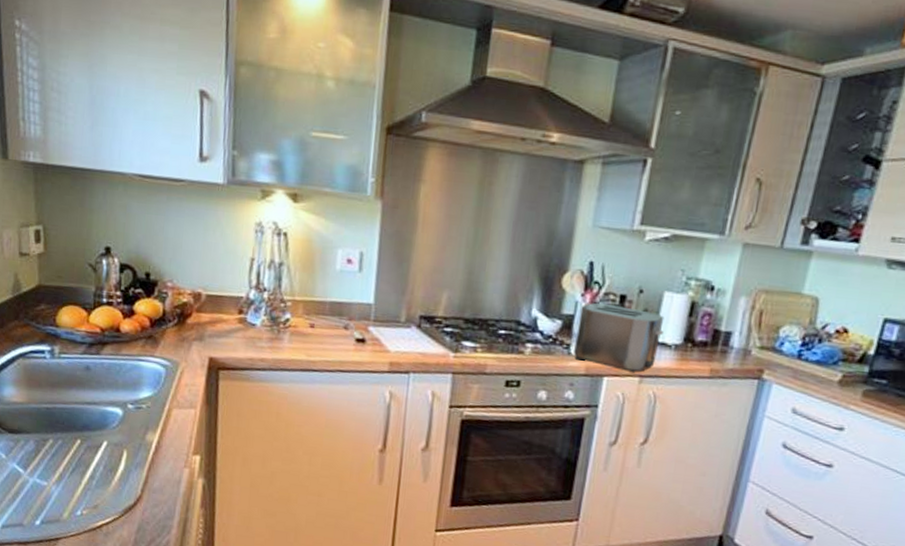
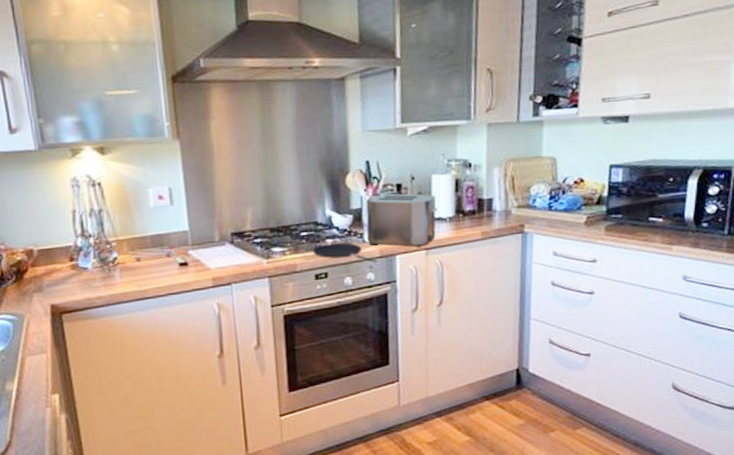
frying pan: none [507,348,581,381] -> present [312,242,378,263]

